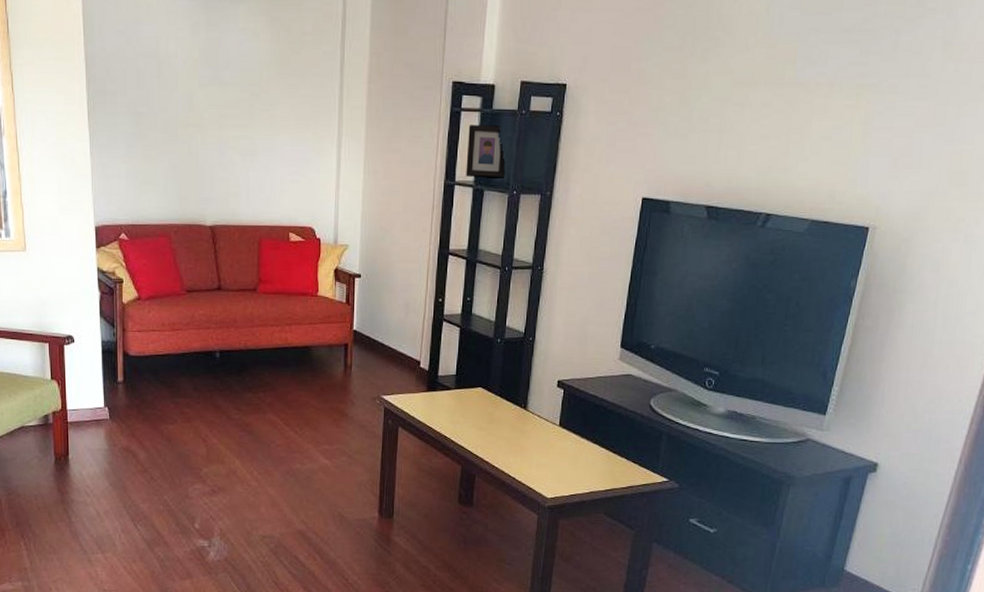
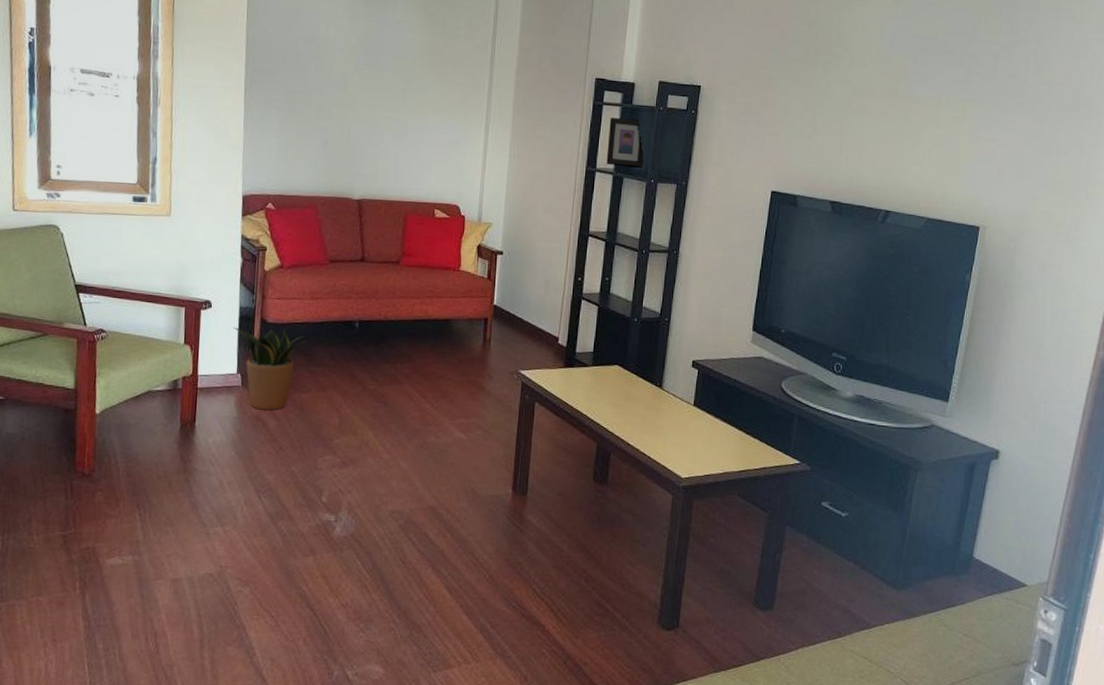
potted plant: none [97,361,169,442] -> present [233,327,307,411]

